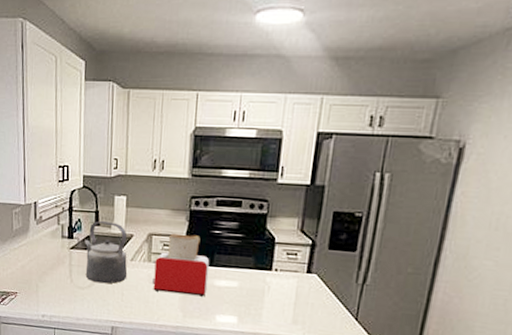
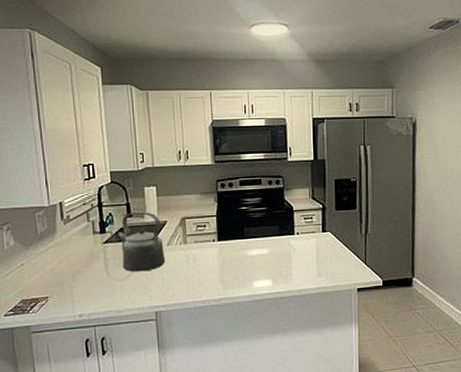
toaster: present [152,233,210,297] -> none [188,213,242,270]

